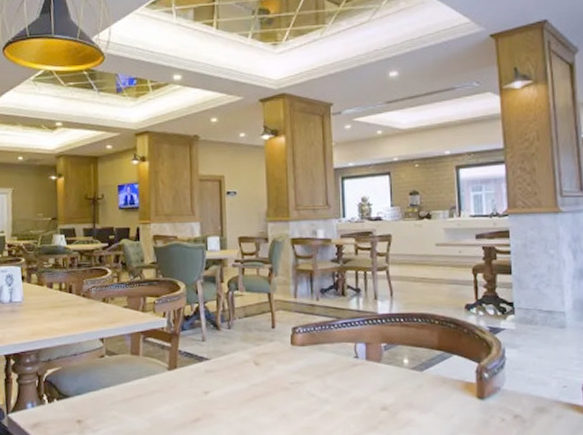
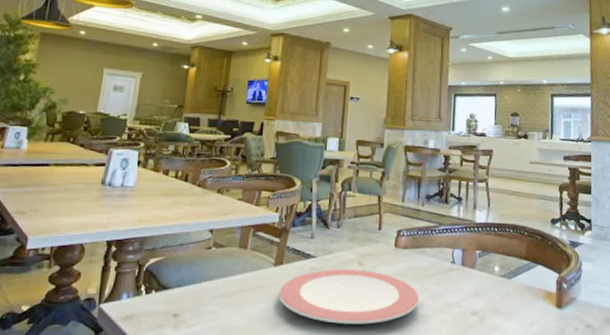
plate: none [176,369,323,424] -> present [278,268,419,324]

